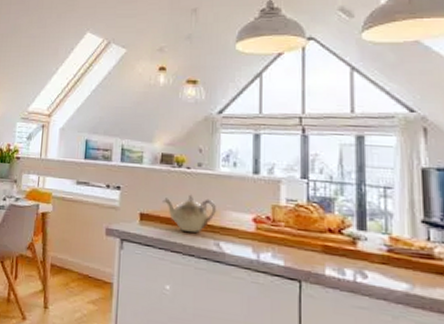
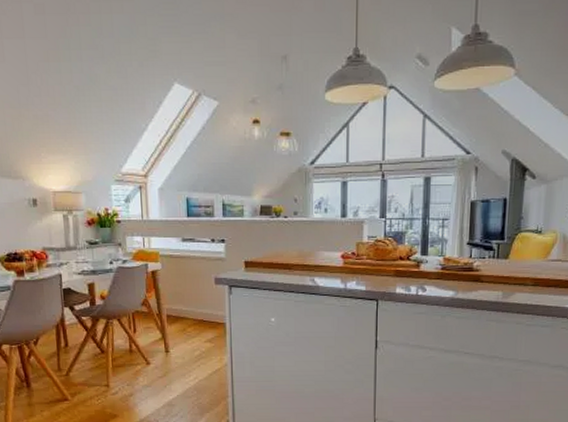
teapot: present [162,194,216,233] -> none [264,240,311,272]

